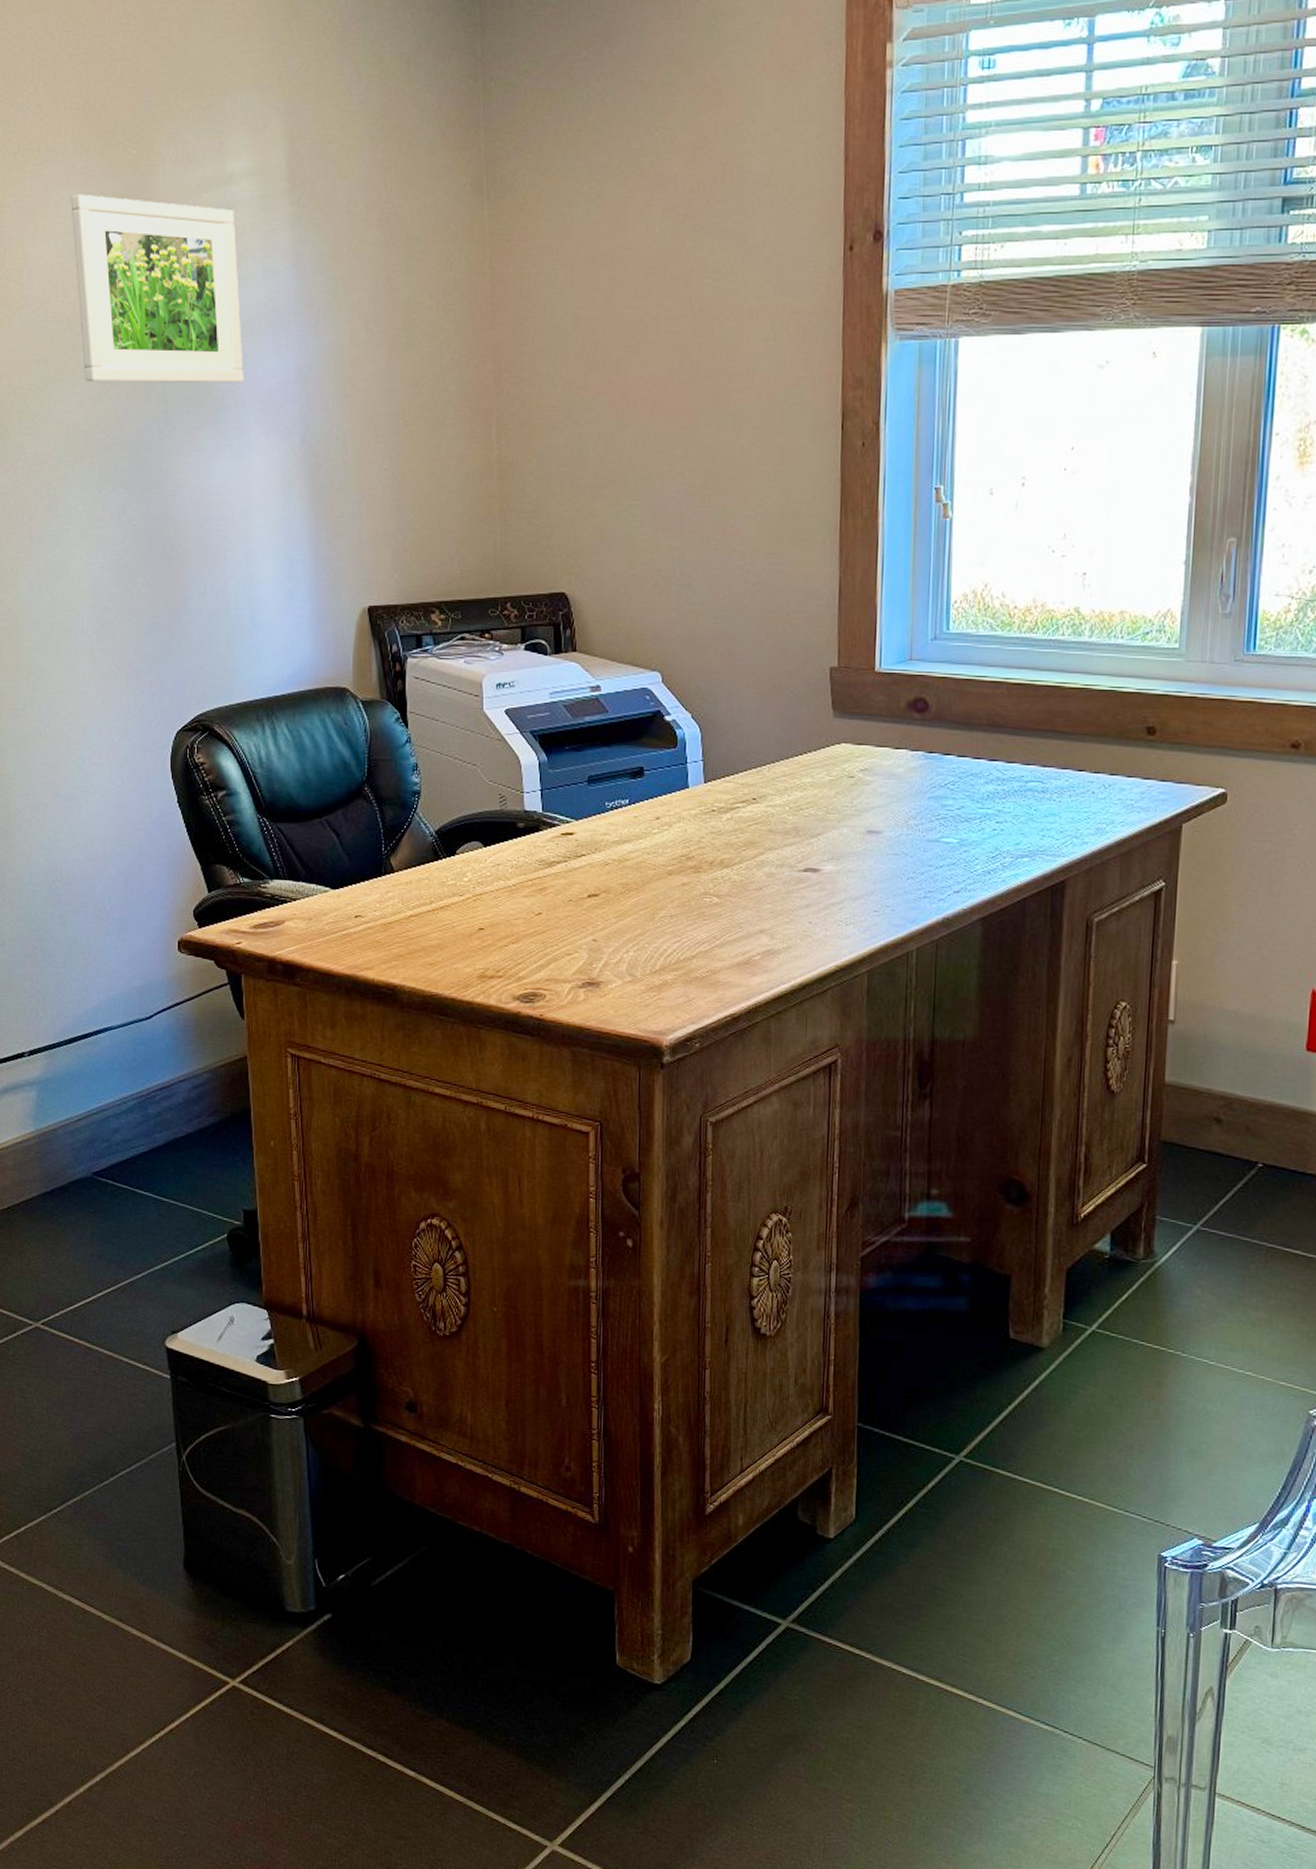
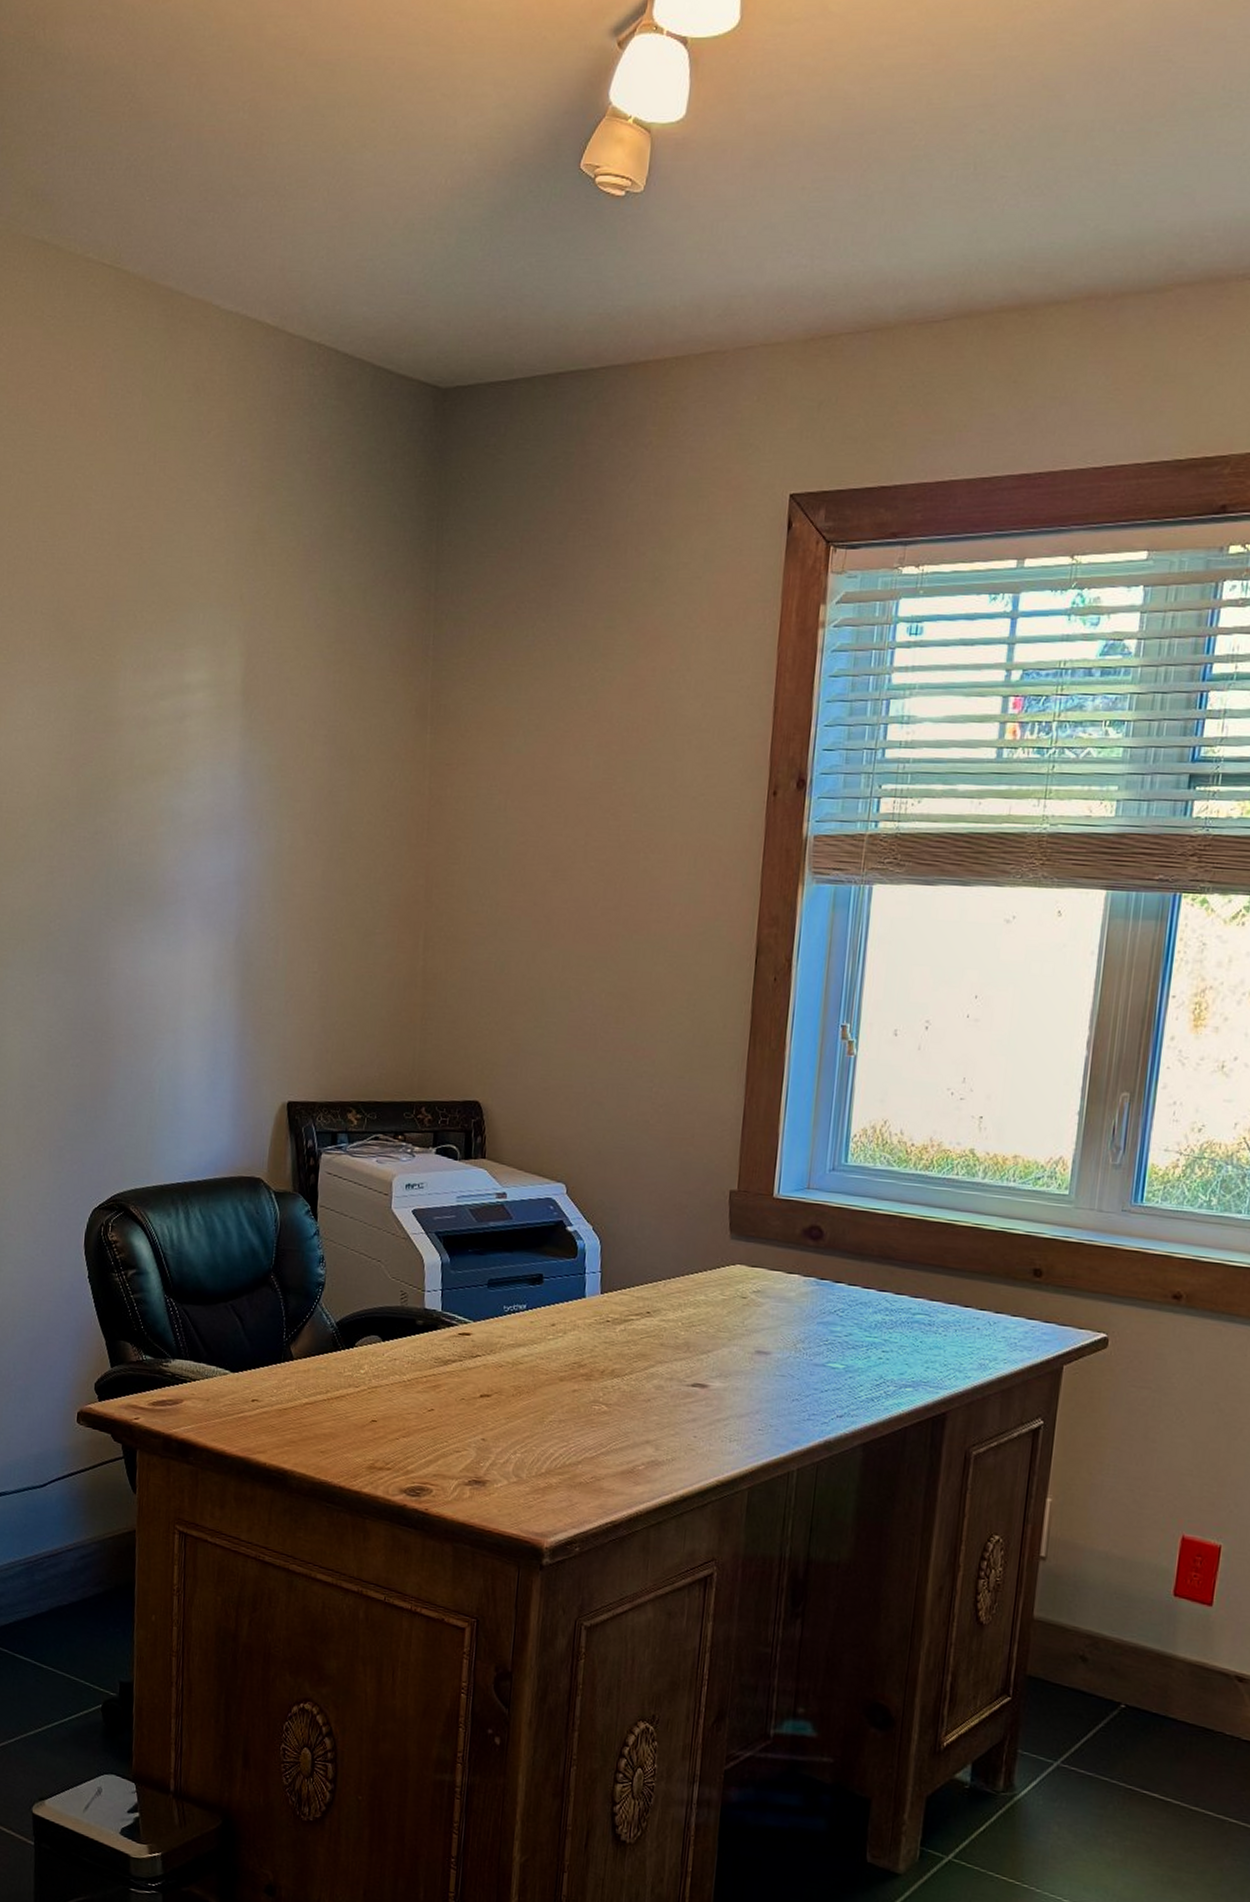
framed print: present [70,193,244,383] -> none [32,693,189,881]

